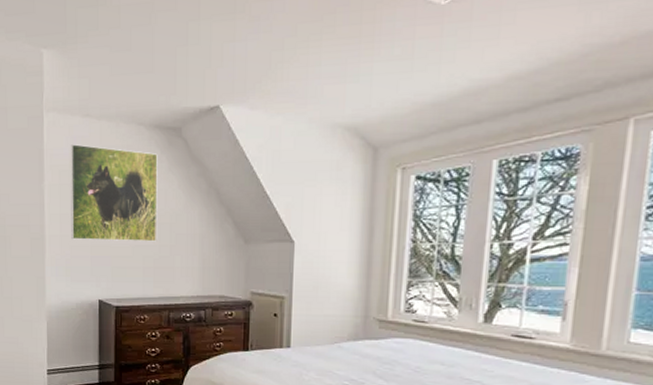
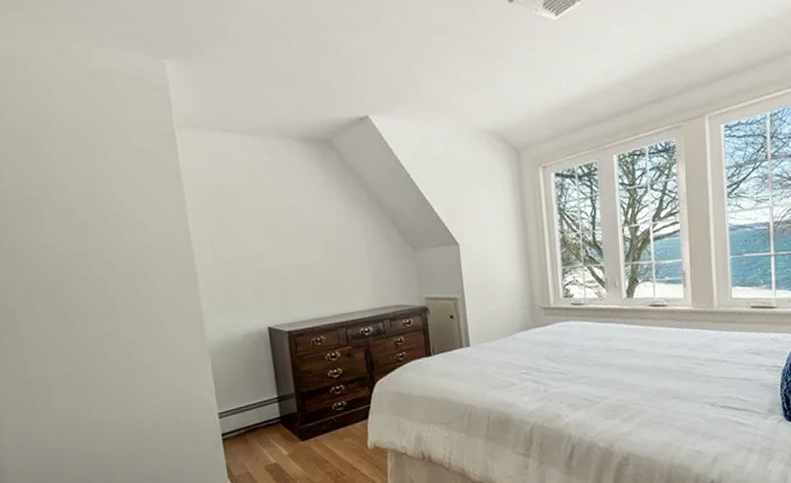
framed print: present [70,144,158,242] -> none [213,162,322,266]

